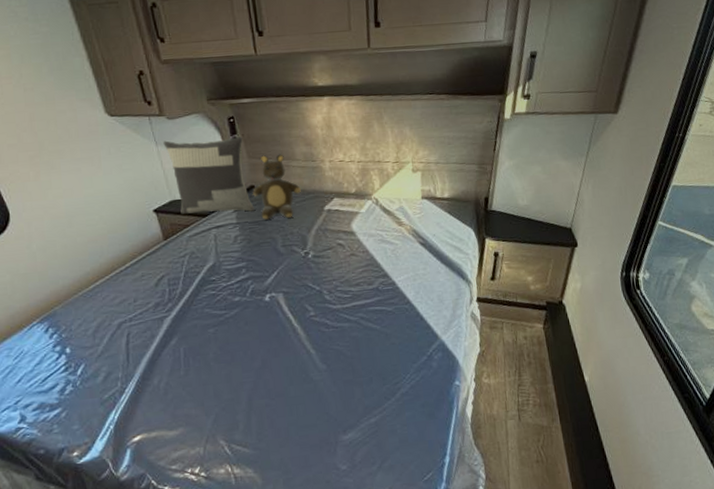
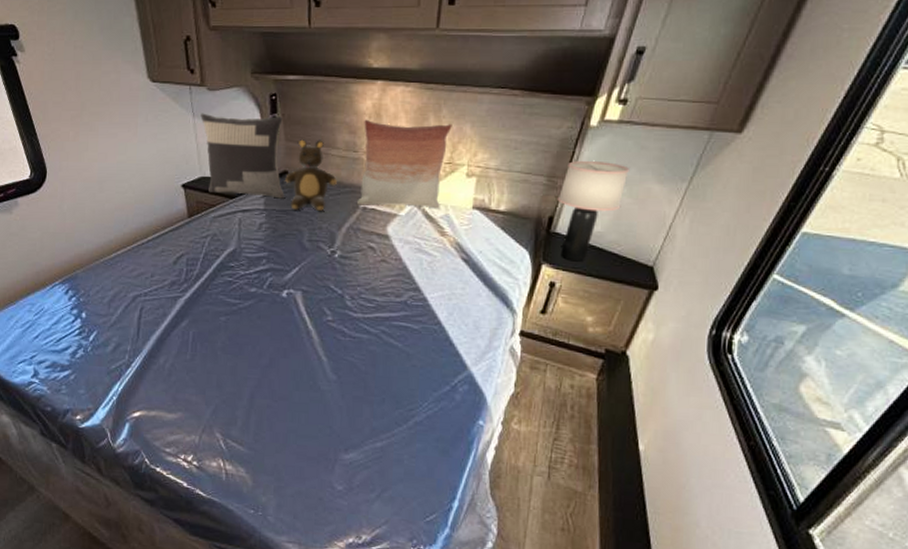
pillow: none [317,128,394,208] -> present [357,119,452,208]
table lamp: none [489,147,541,233] -> present [557,161,631,262]

